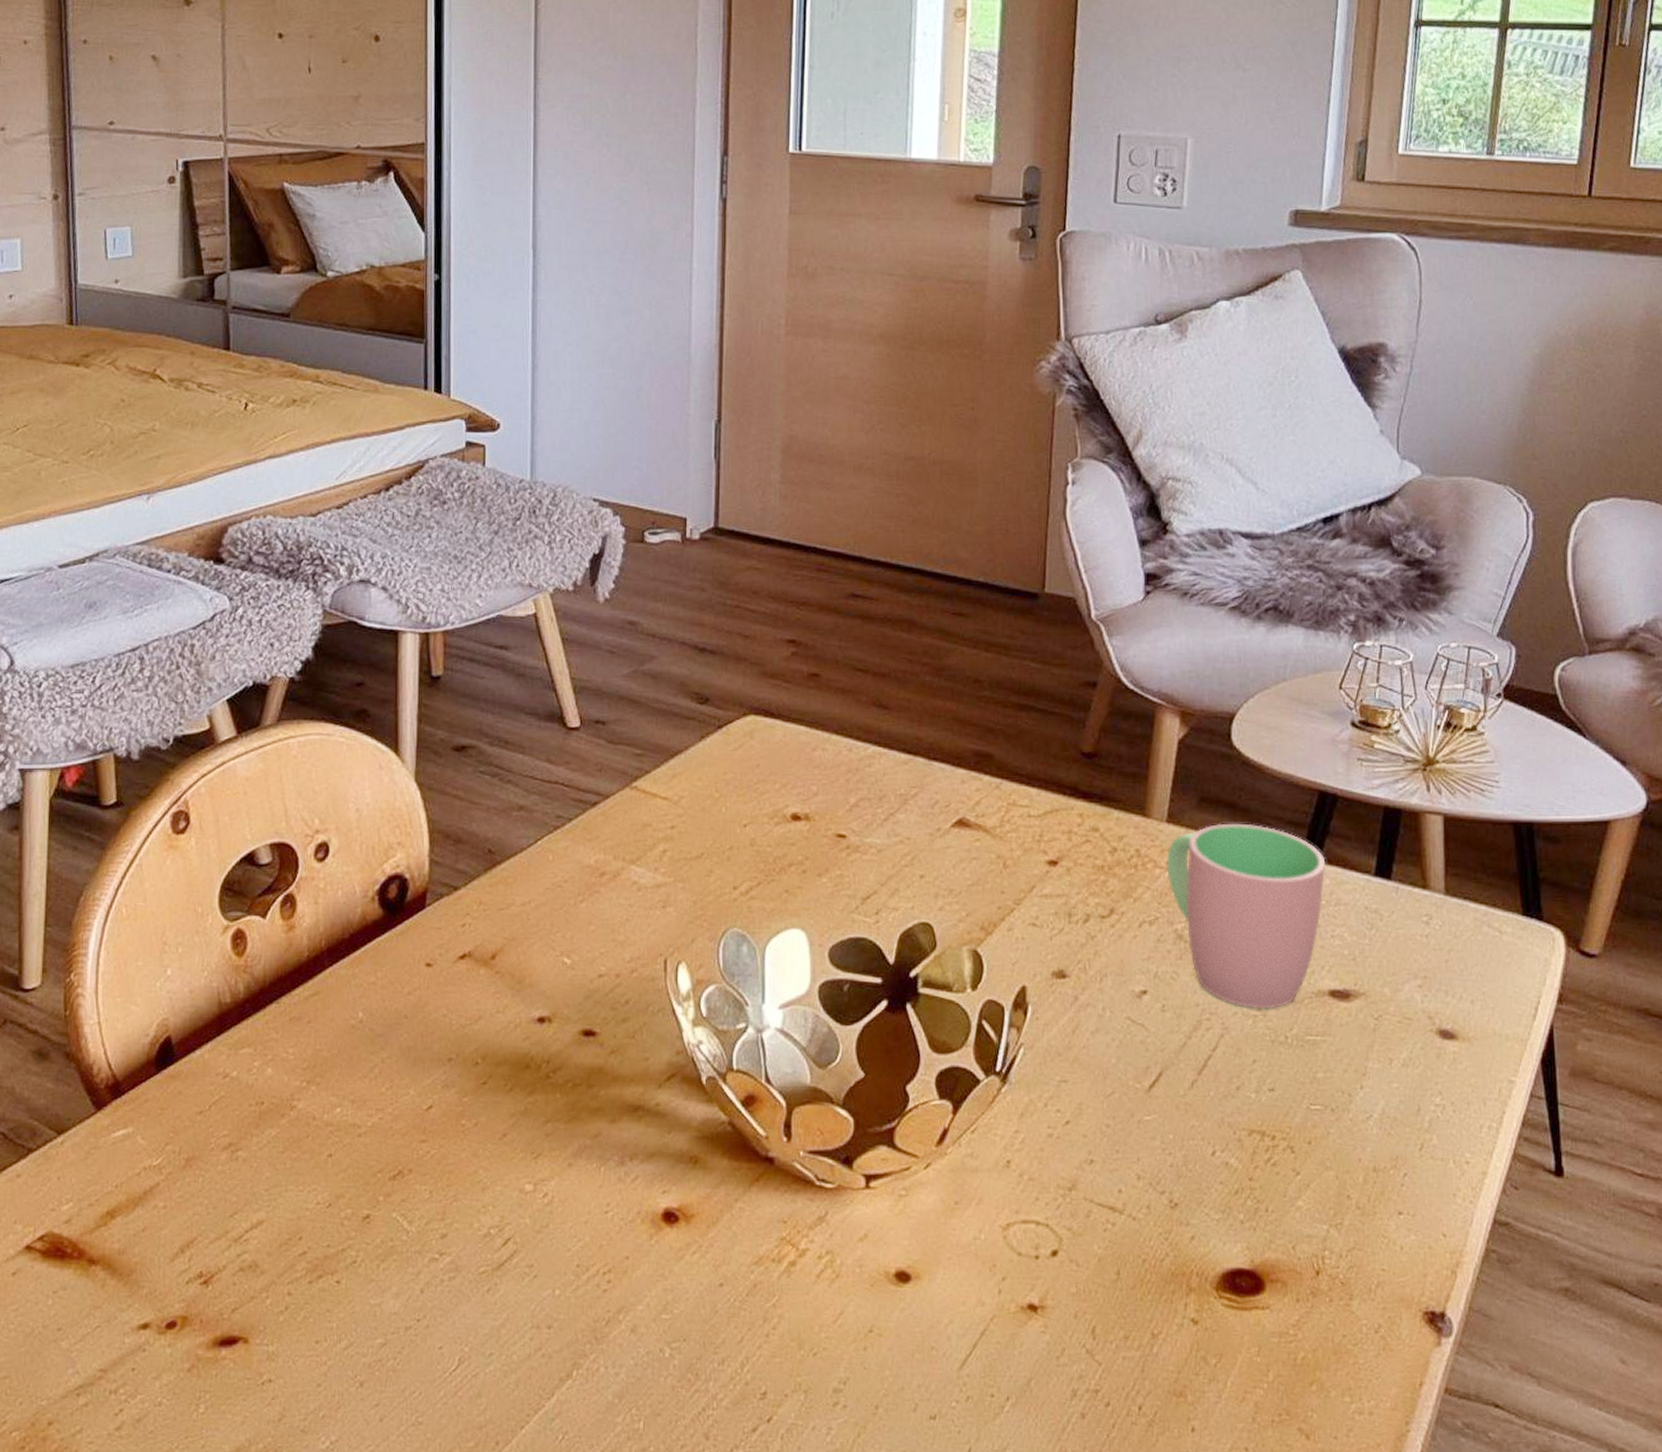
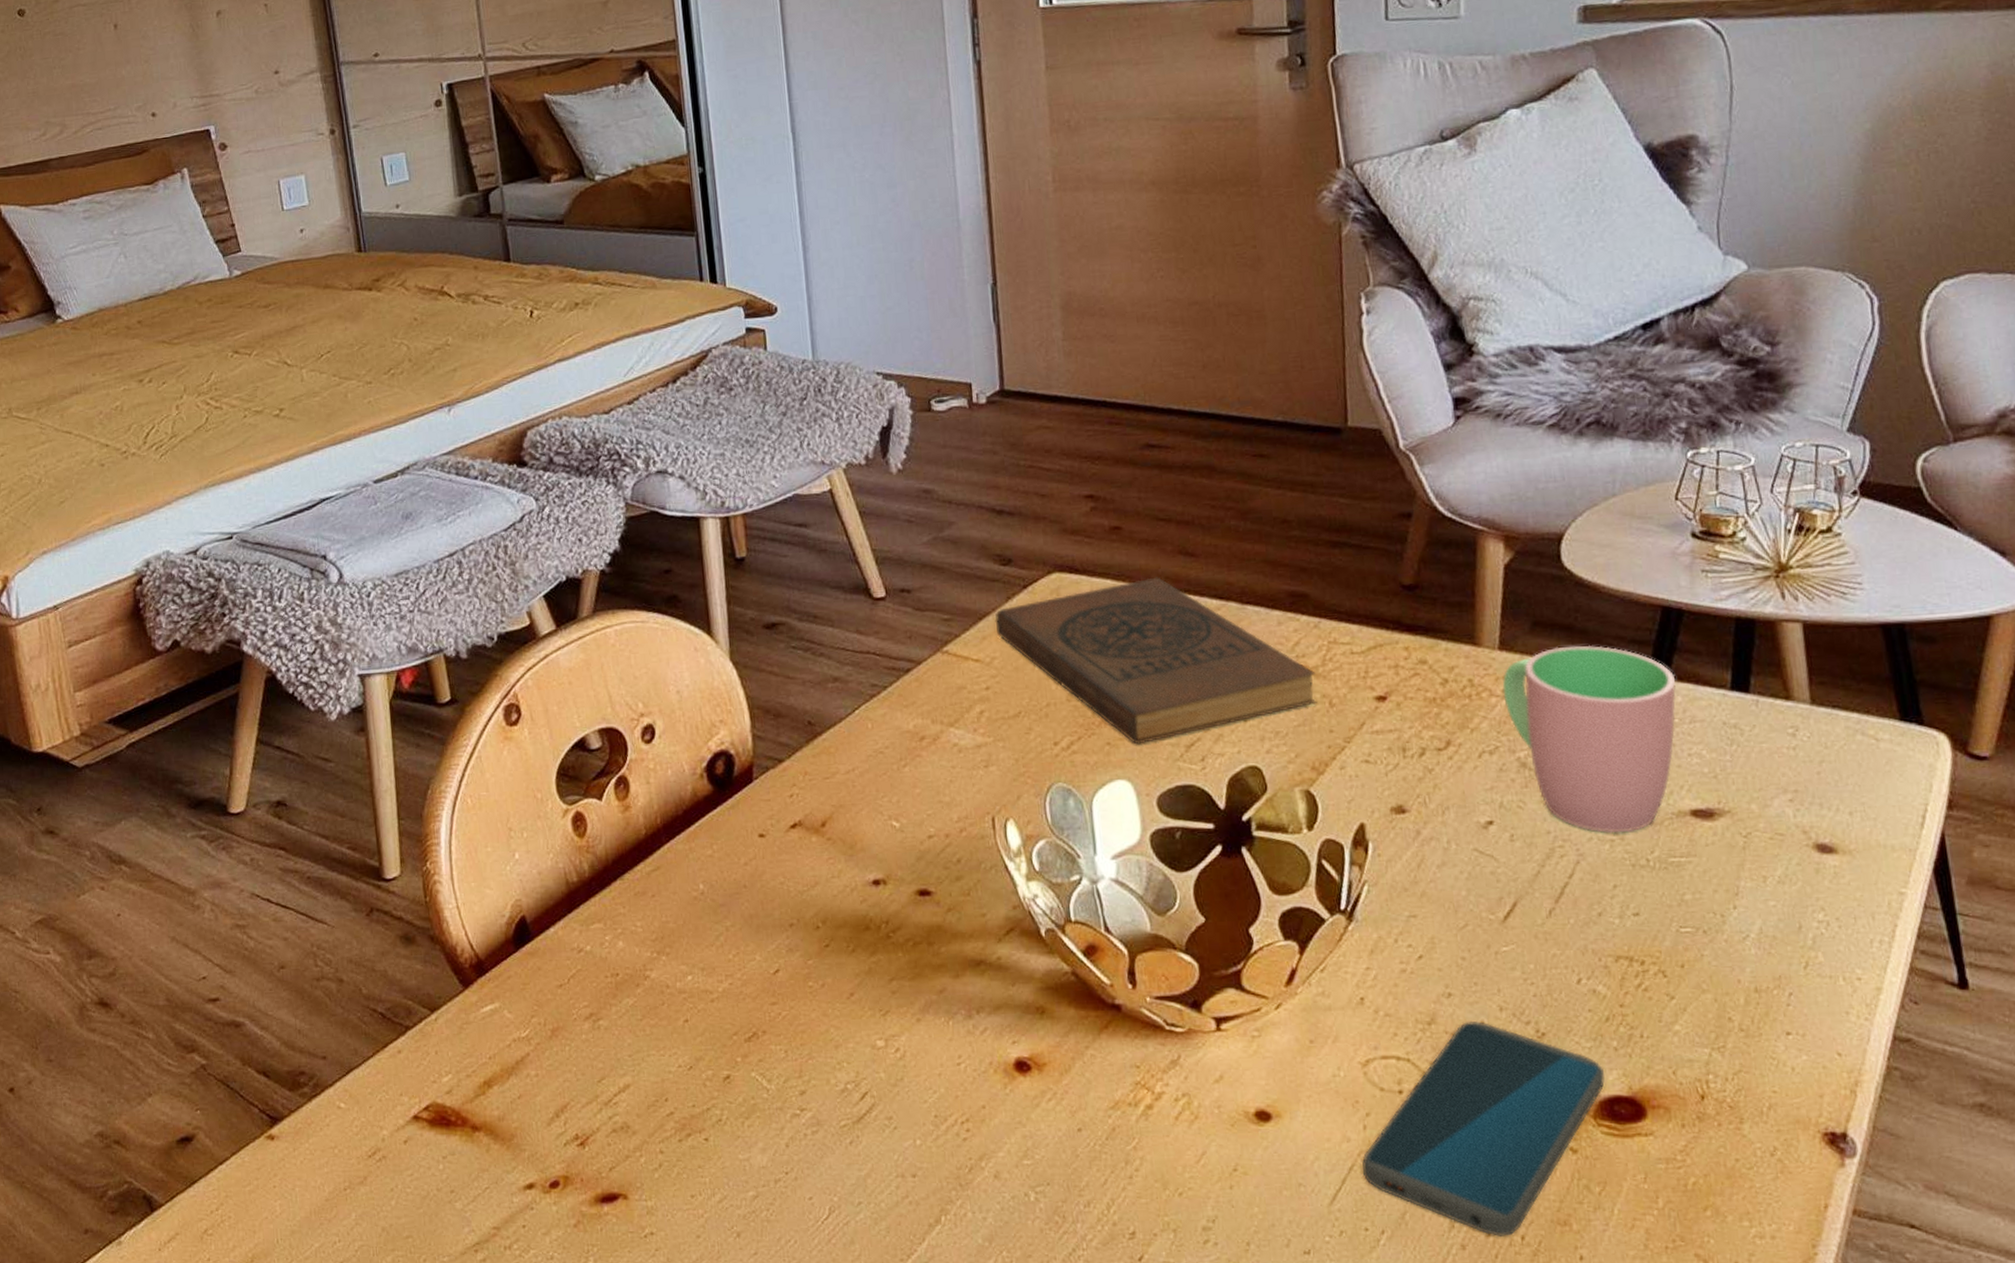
book: none [686,727,993,894] -> present [995,577,1317,745]
smartphone: none [993,1189,1230,1406] -> present [1361,1021,1605,1236]

